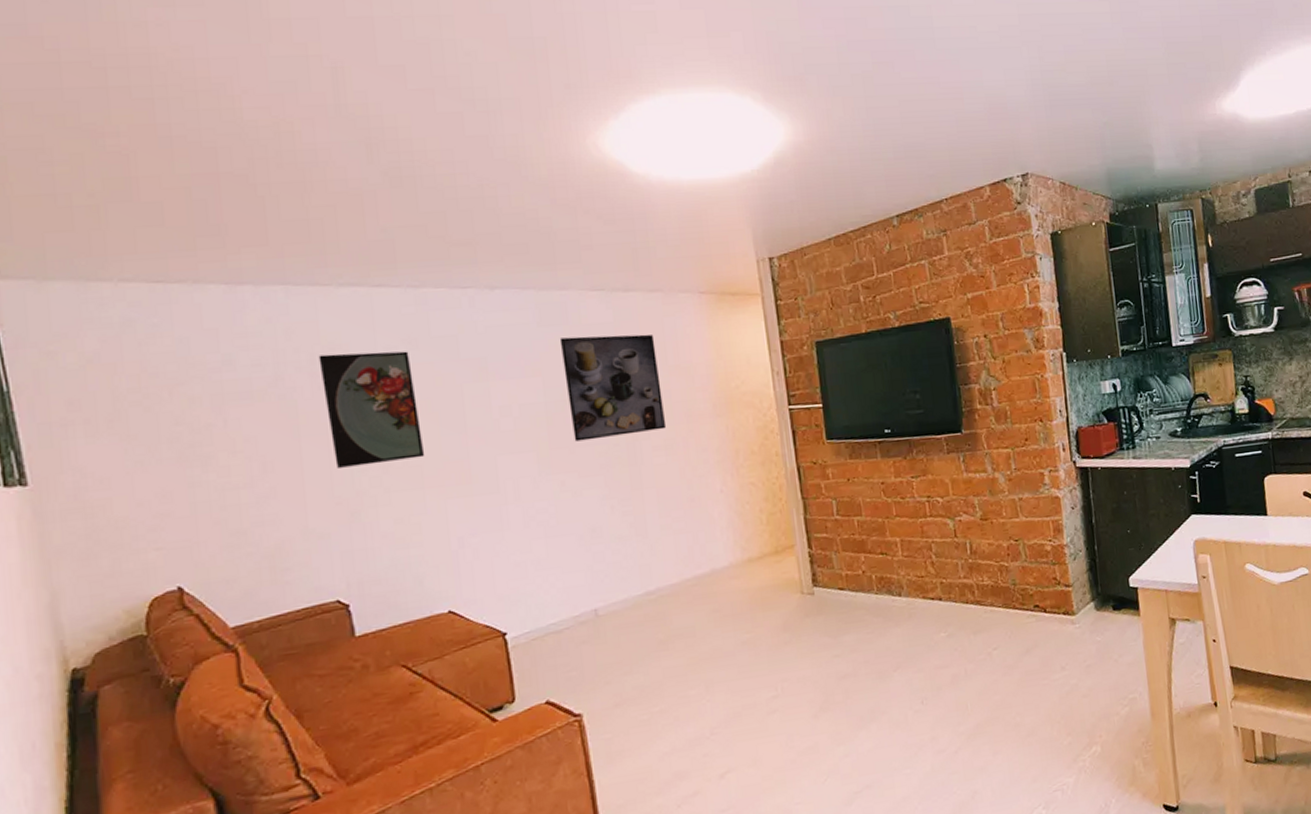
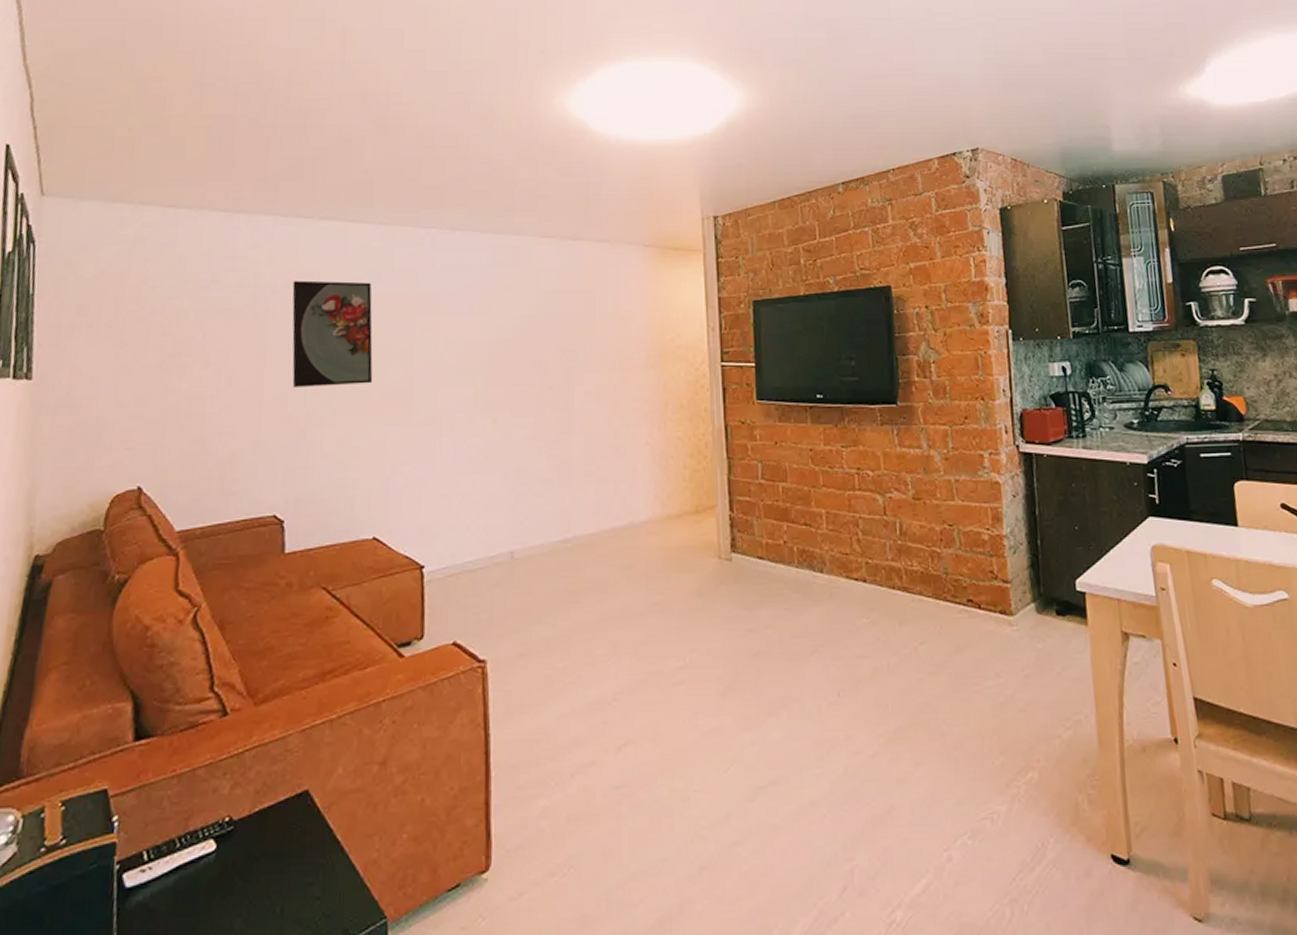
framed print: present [559,334,667,442] -> none [508,280,600,381]

